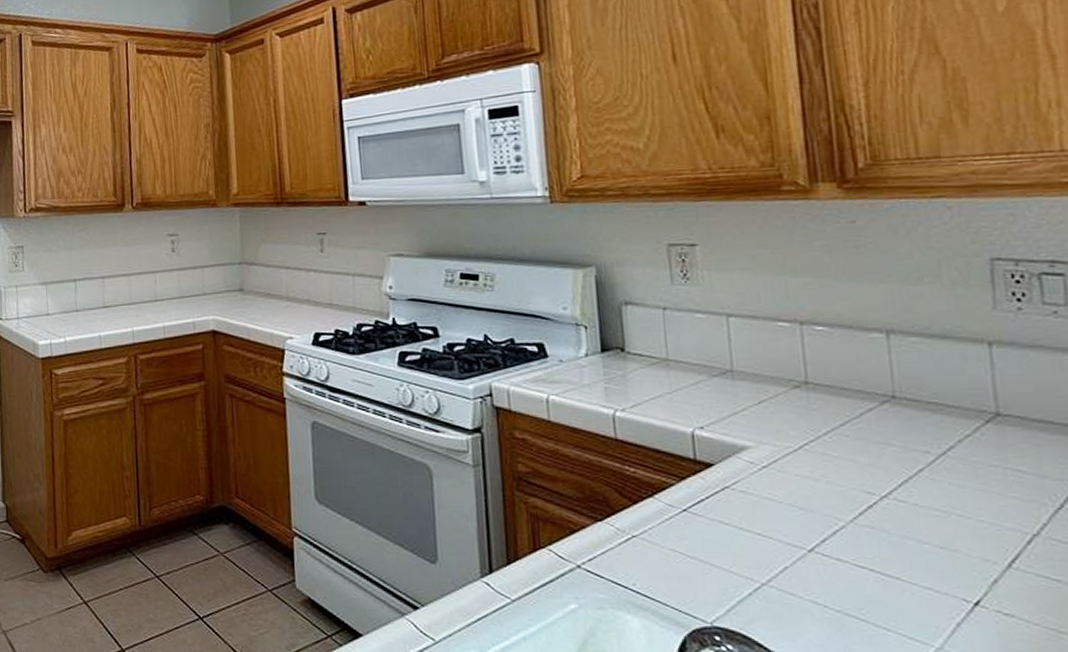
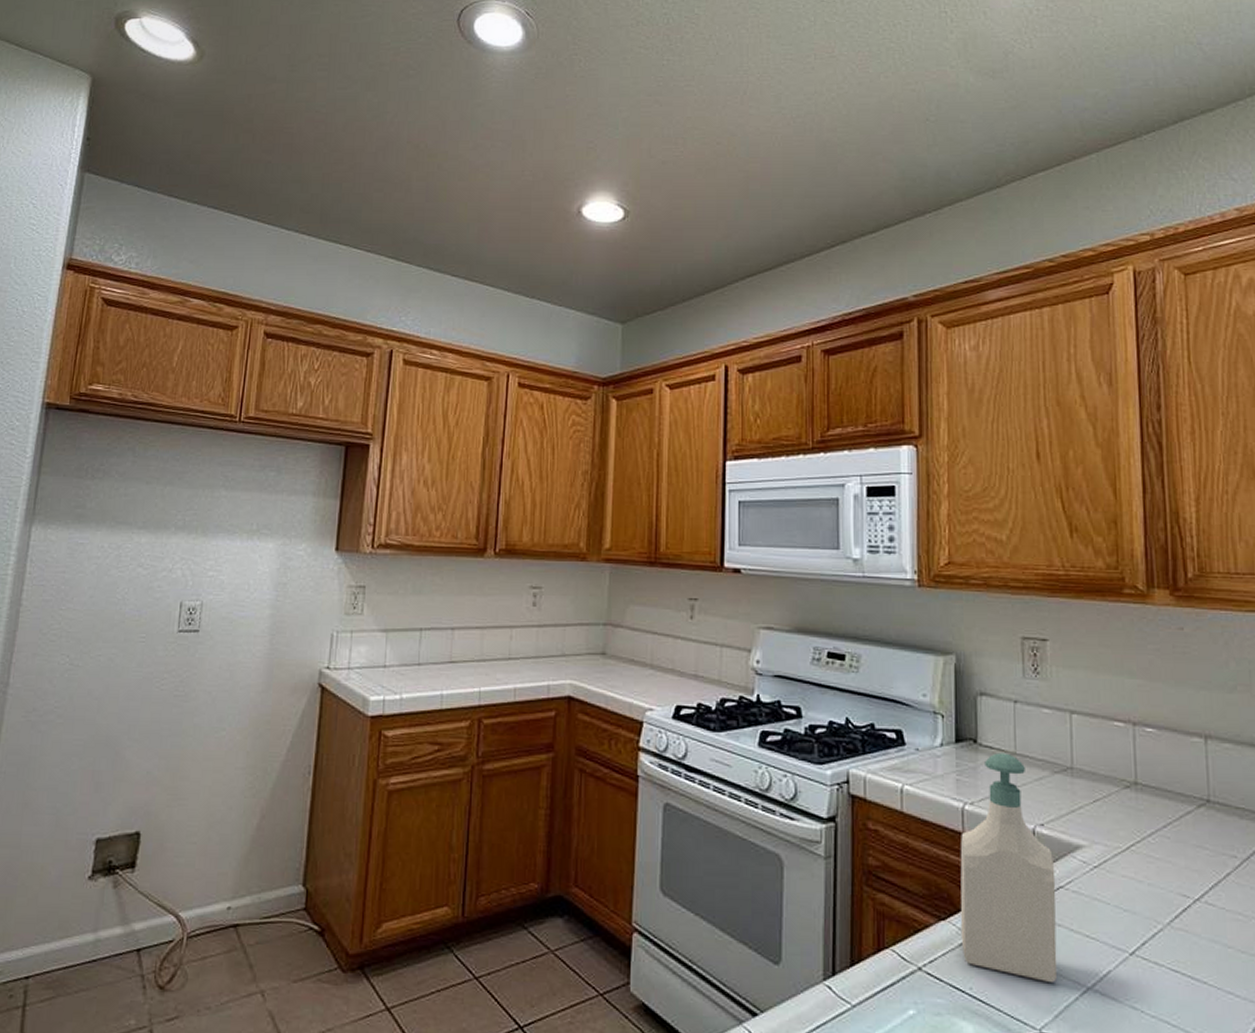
soap bottle: none [613,359,727,578] -> present [960,753,1058,982]

